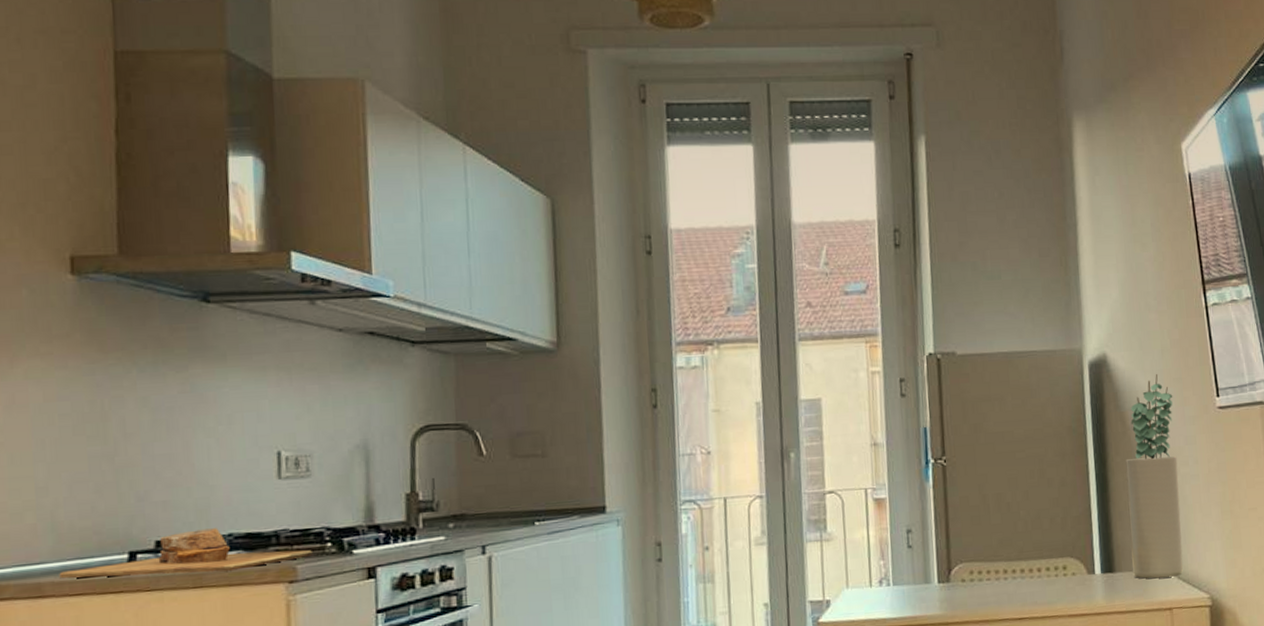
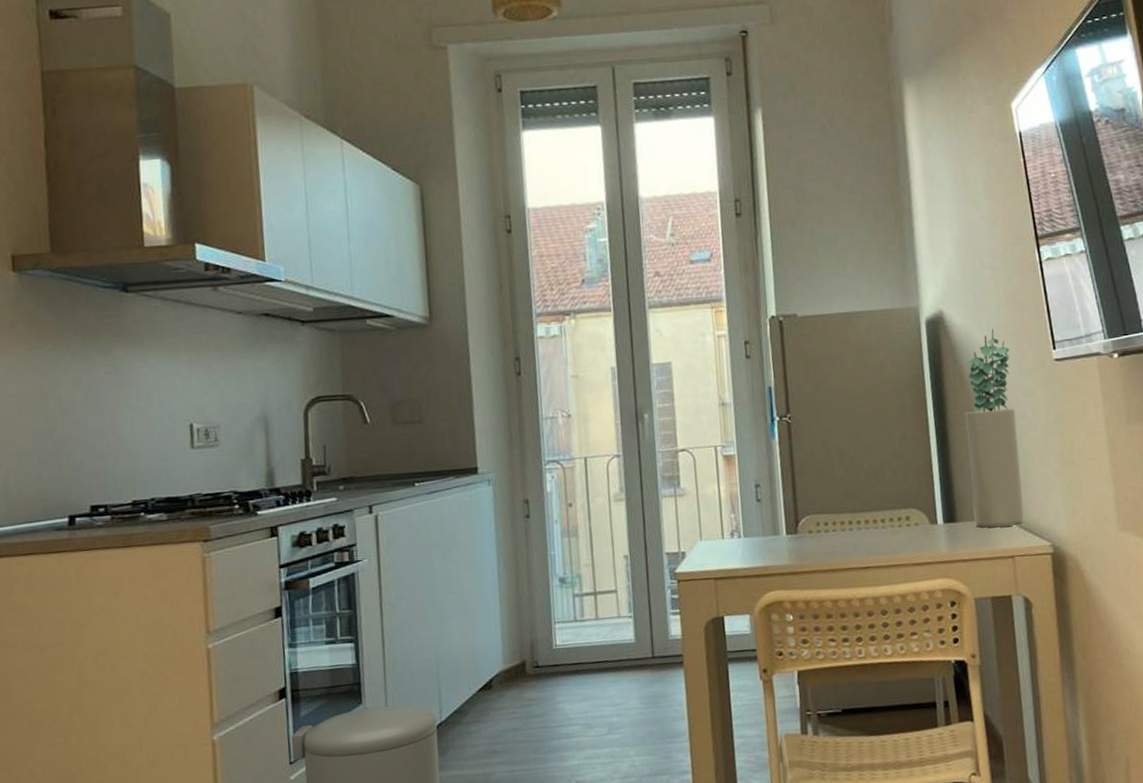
cutting board: present [59,528,312,579] -> none [12,493,223,541]

